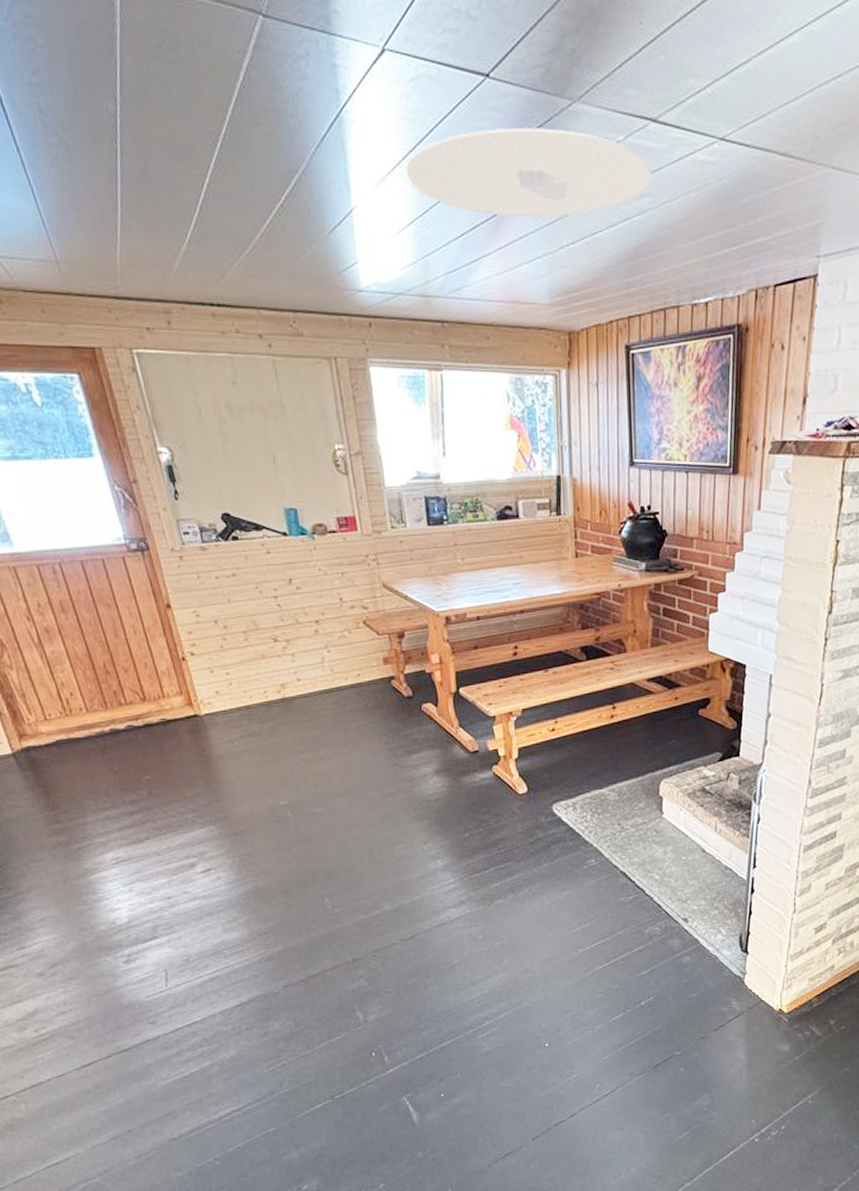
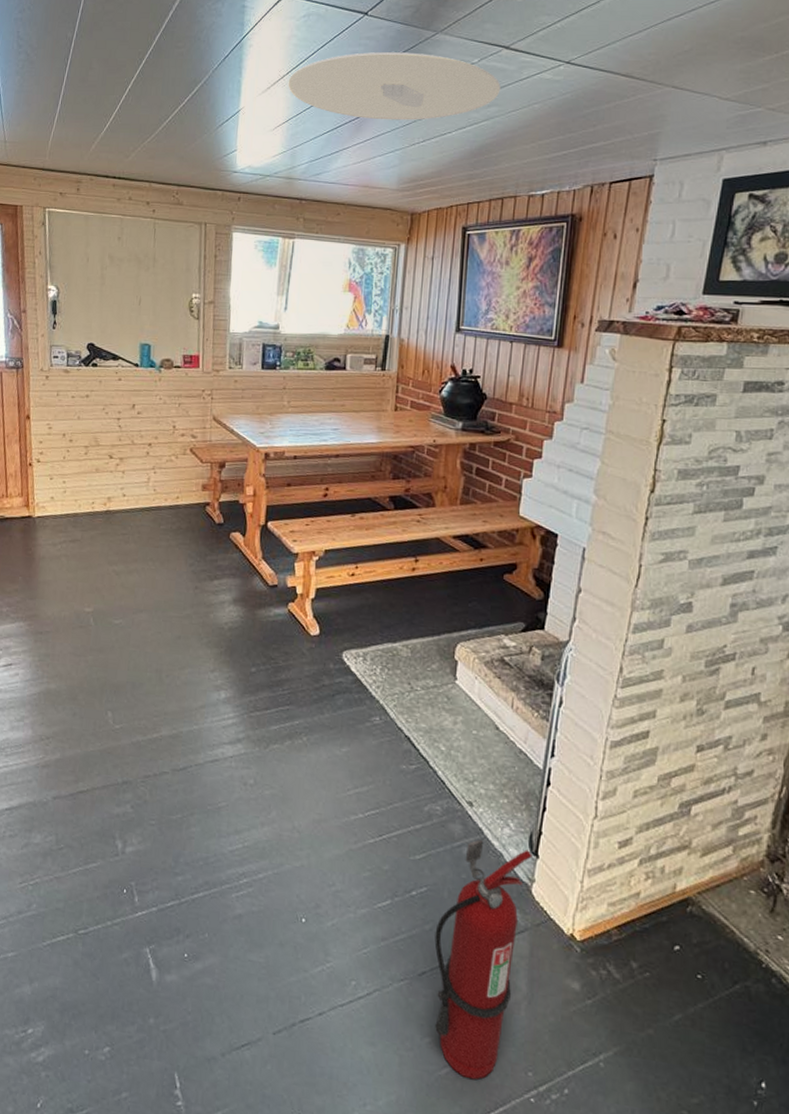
fire extinguisher: none [665,948,743,1136] -> present [434,839,532,1080]

